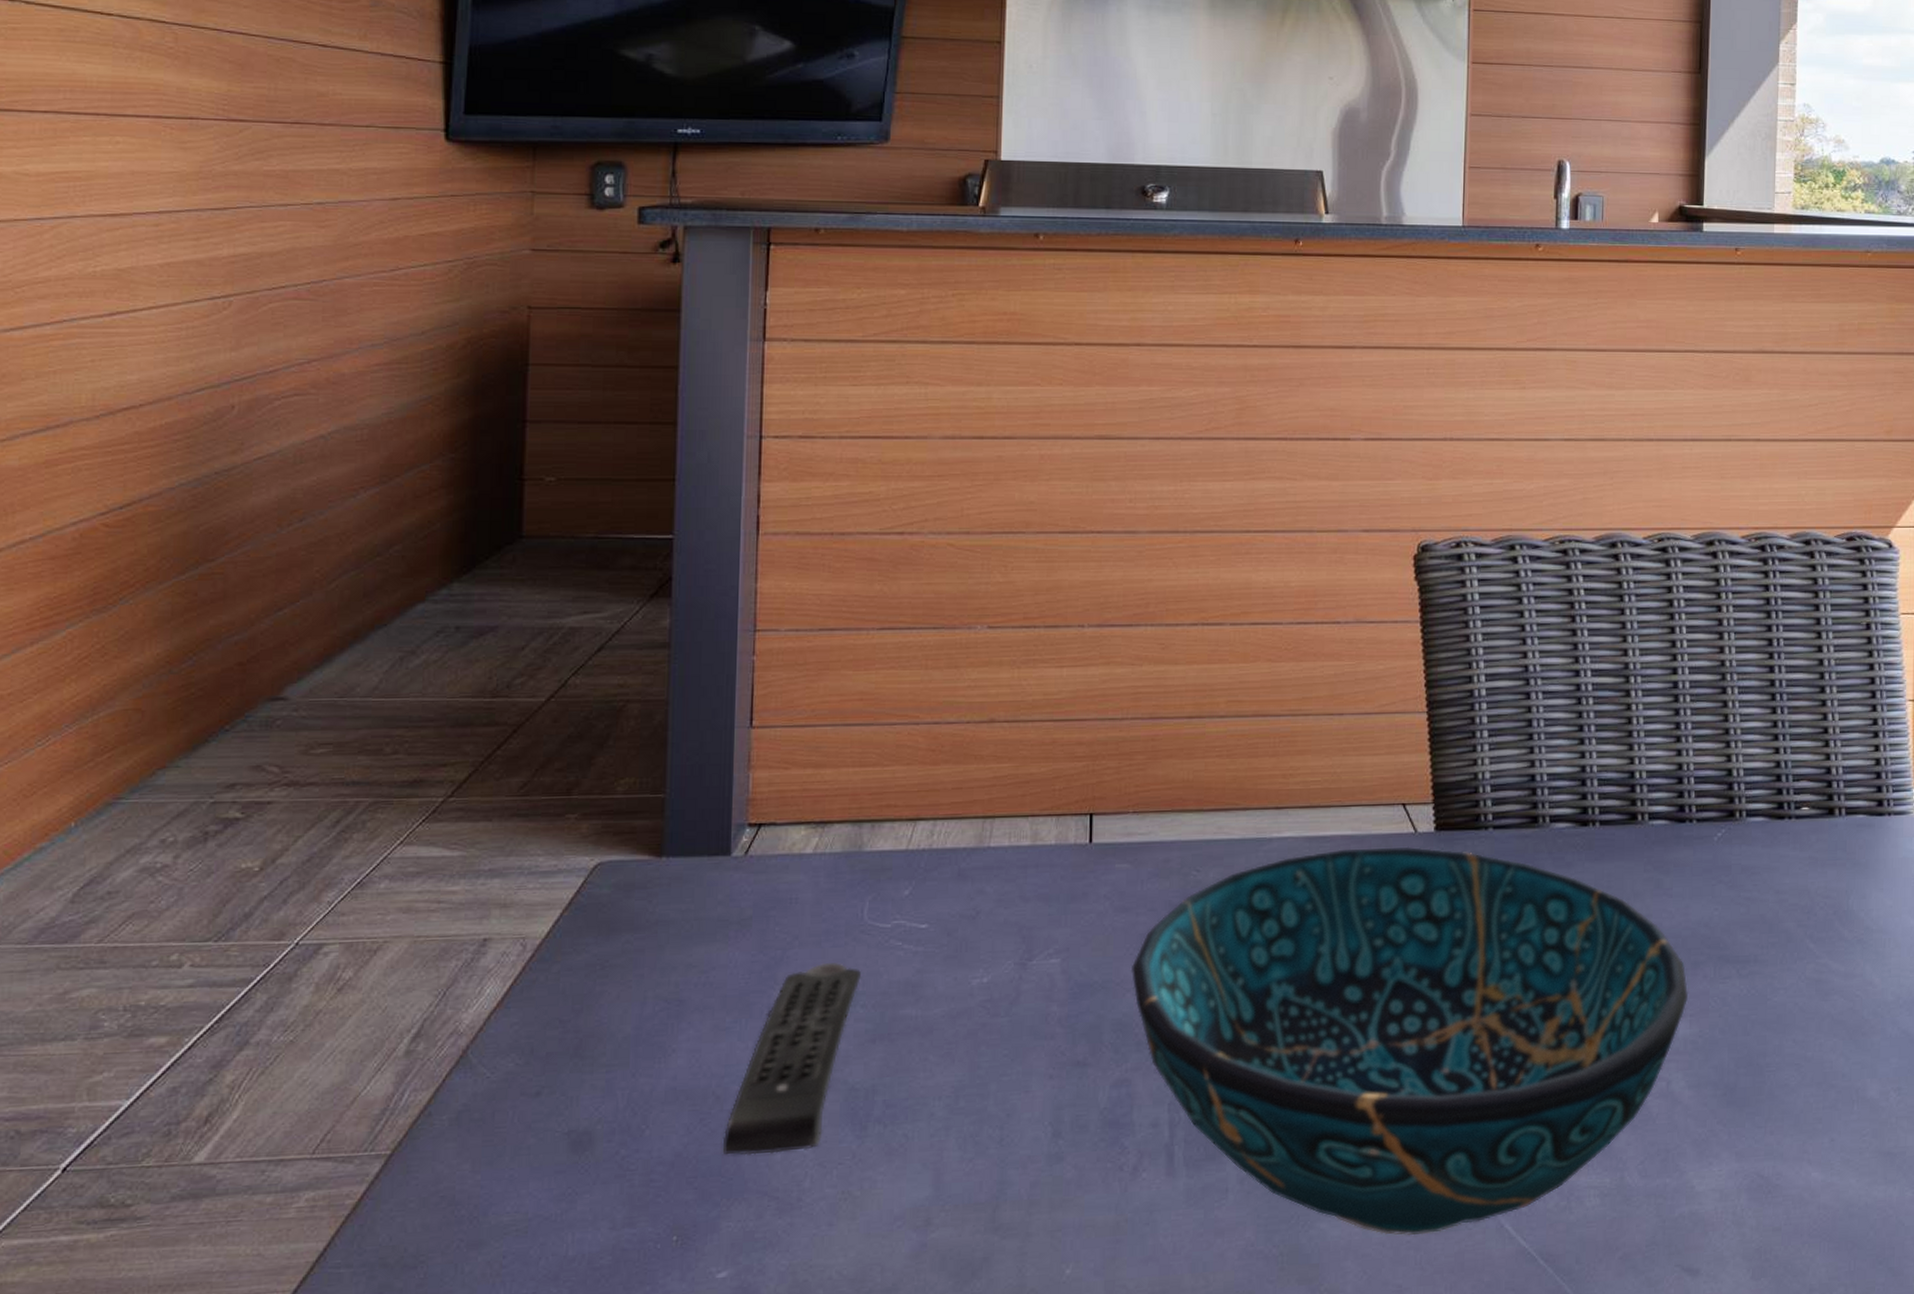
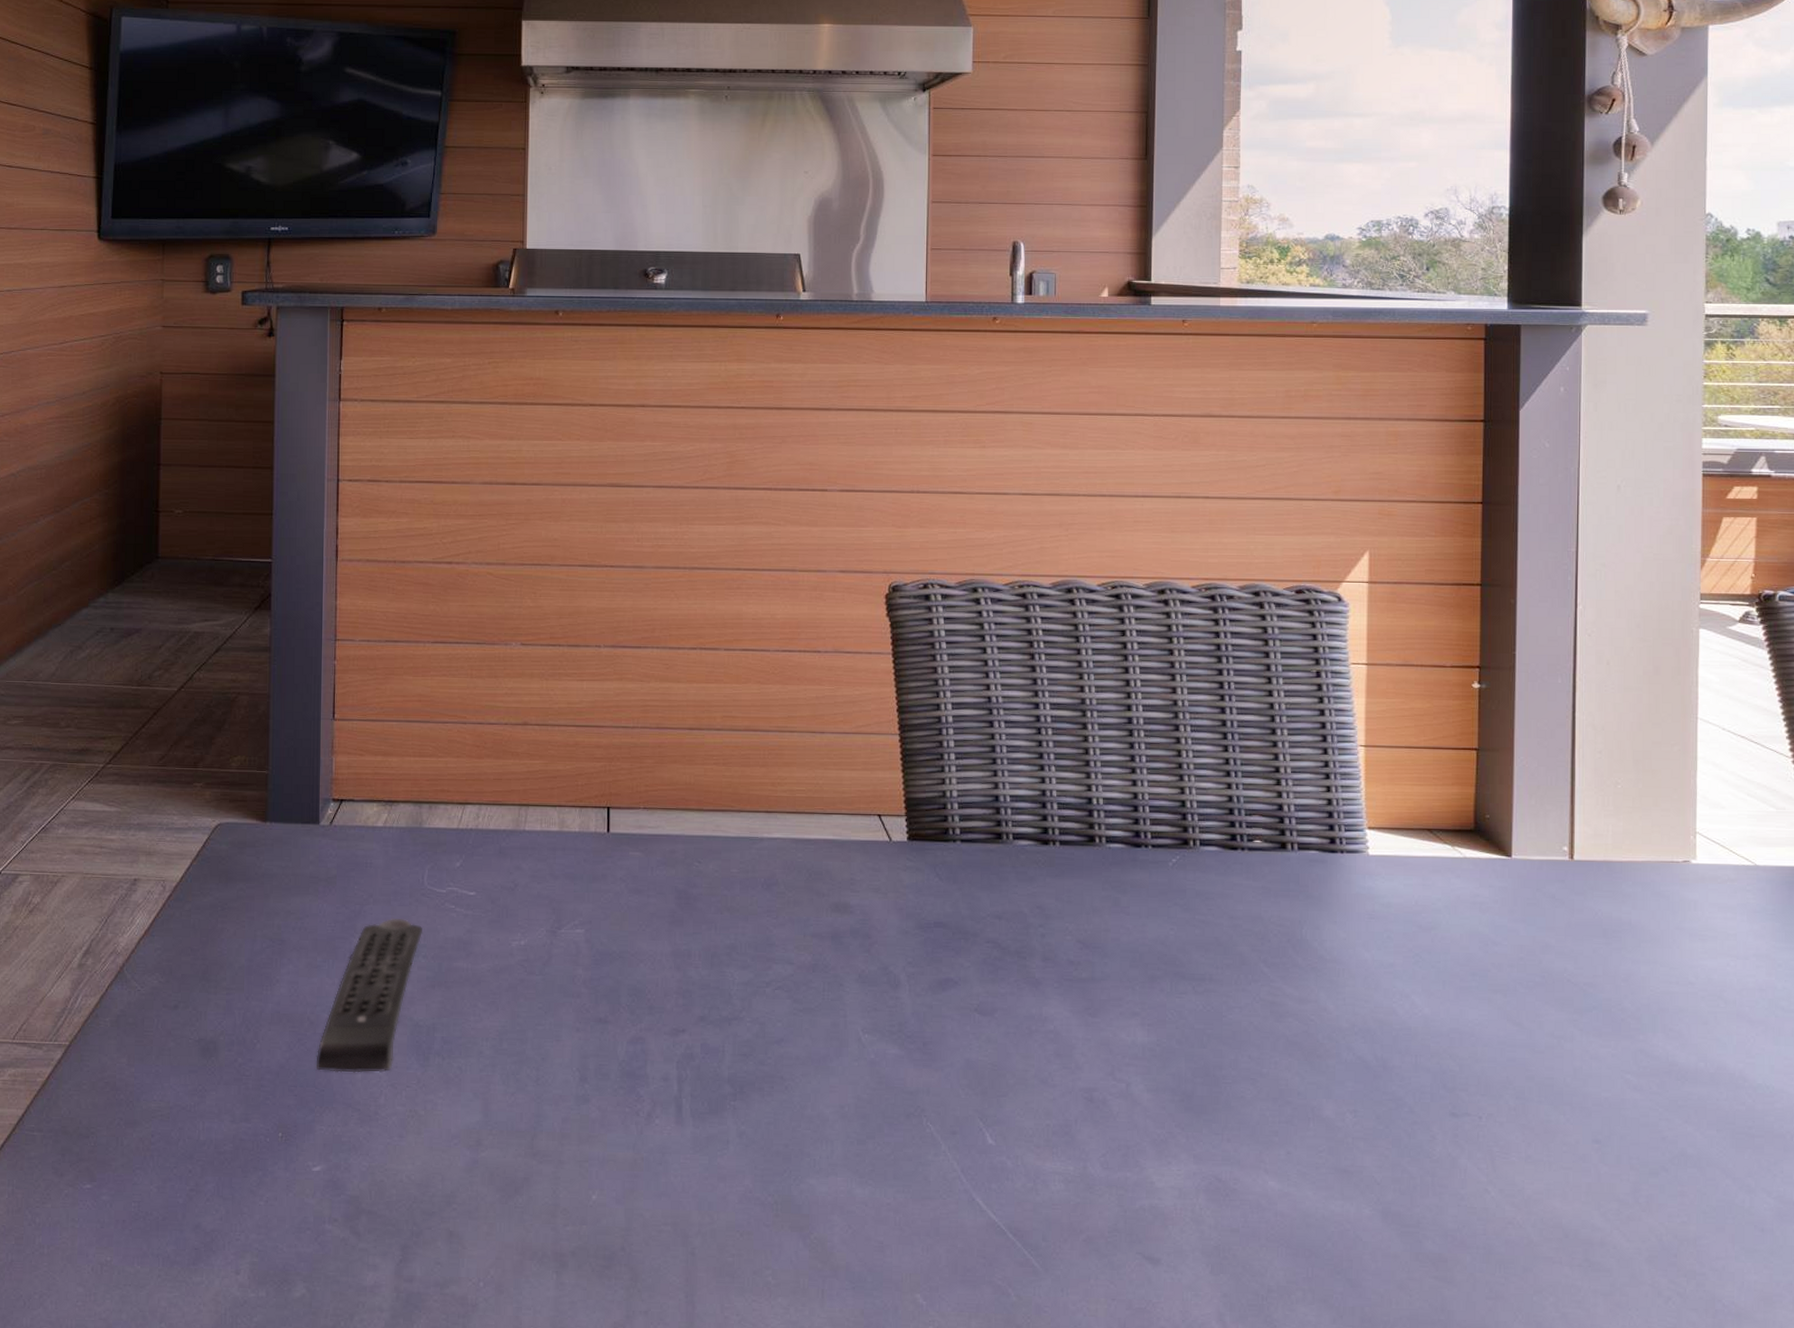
decorative bowl: present [1130,846,1689,1236] -> none [643,851,1146,1200]

